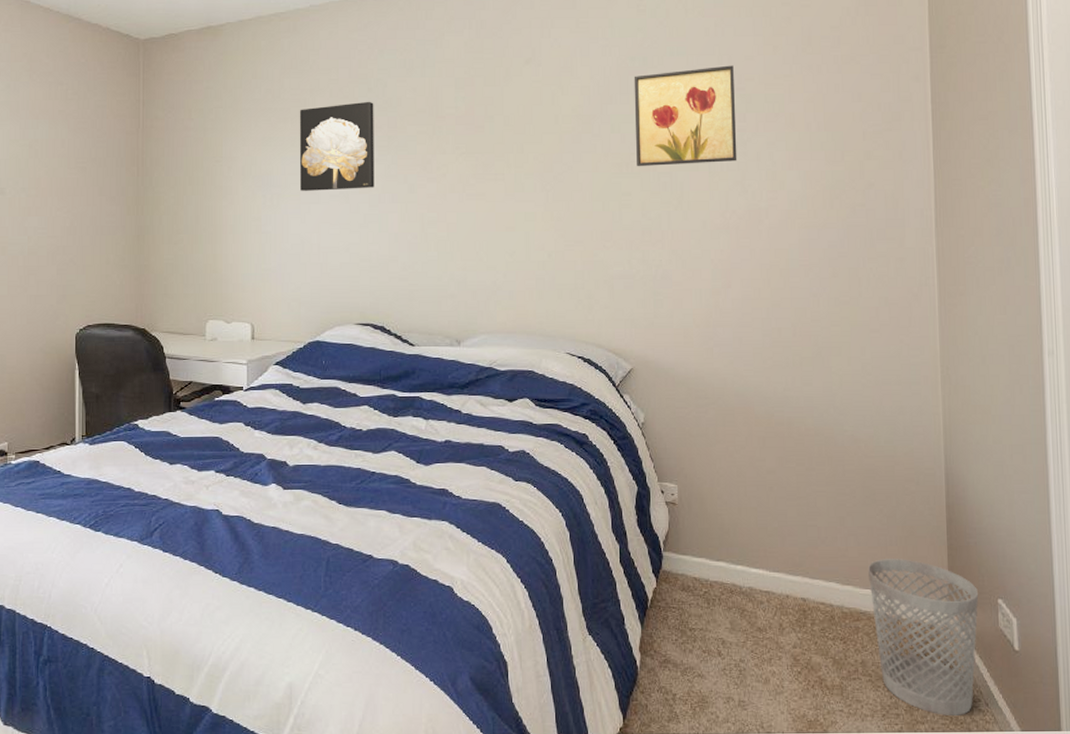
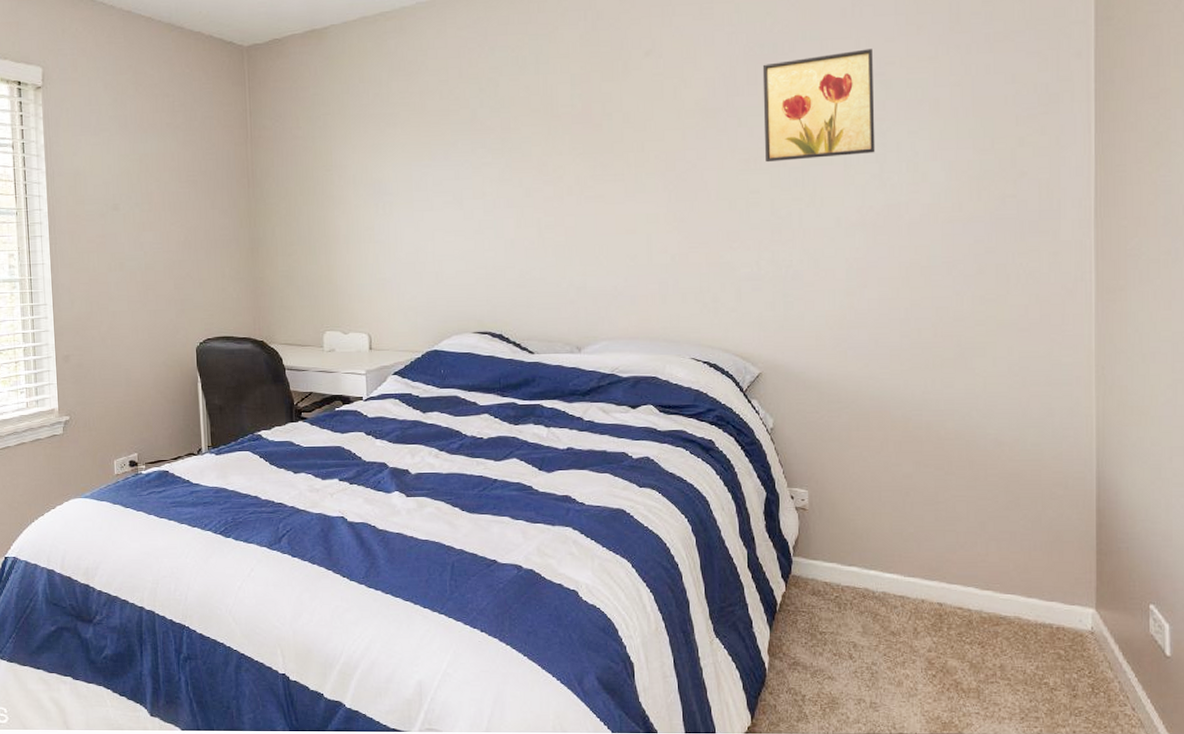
wall art: present [299,101,375,191] -> none [409,102,489,198]
wastebasket: present [868,559,979,716] -> none [1010,564,1129,719]

